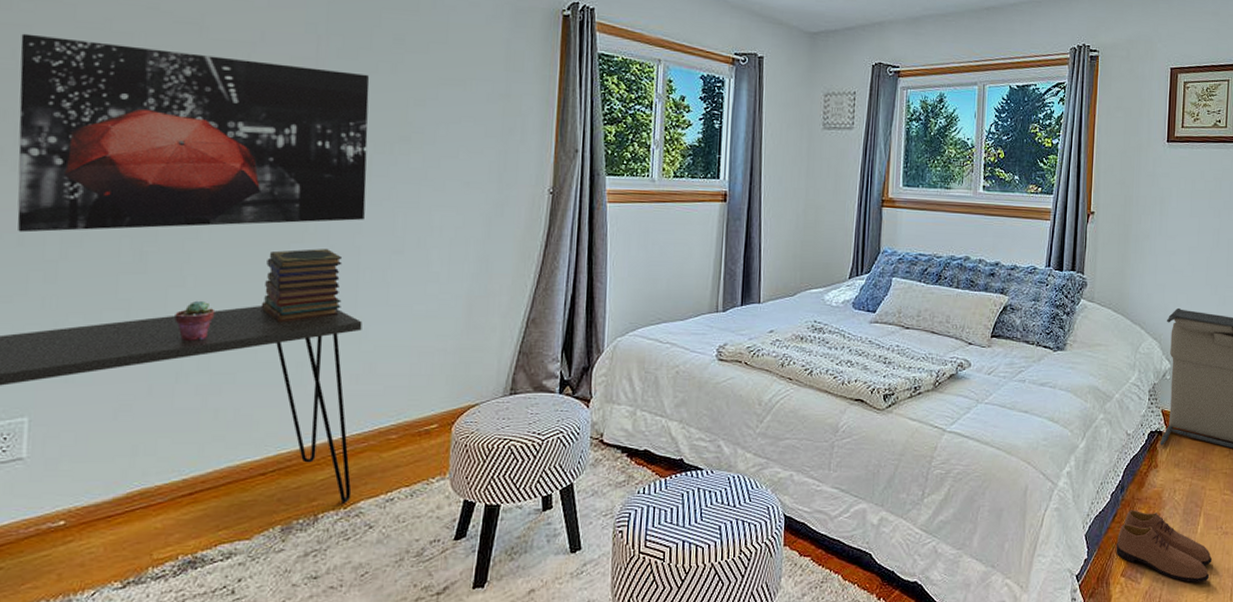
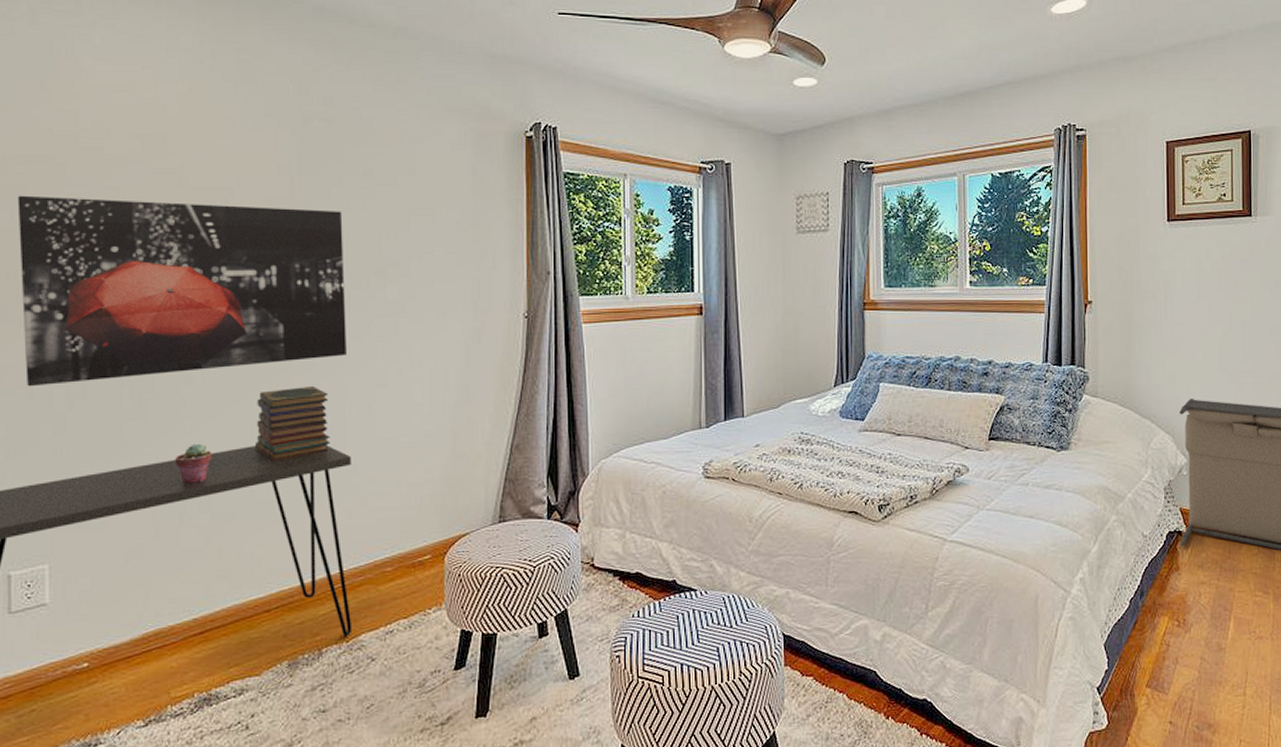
shoe: present [1116,510,1213,582] -> none [1139,616,1247,692]

